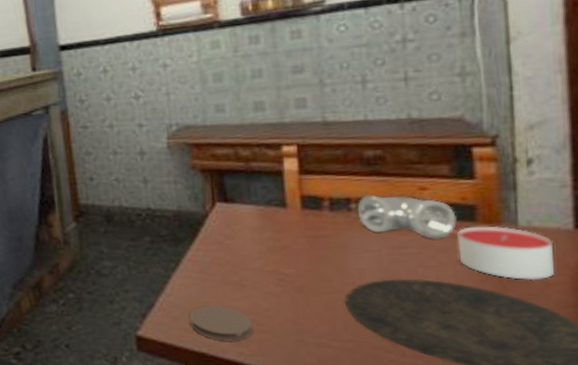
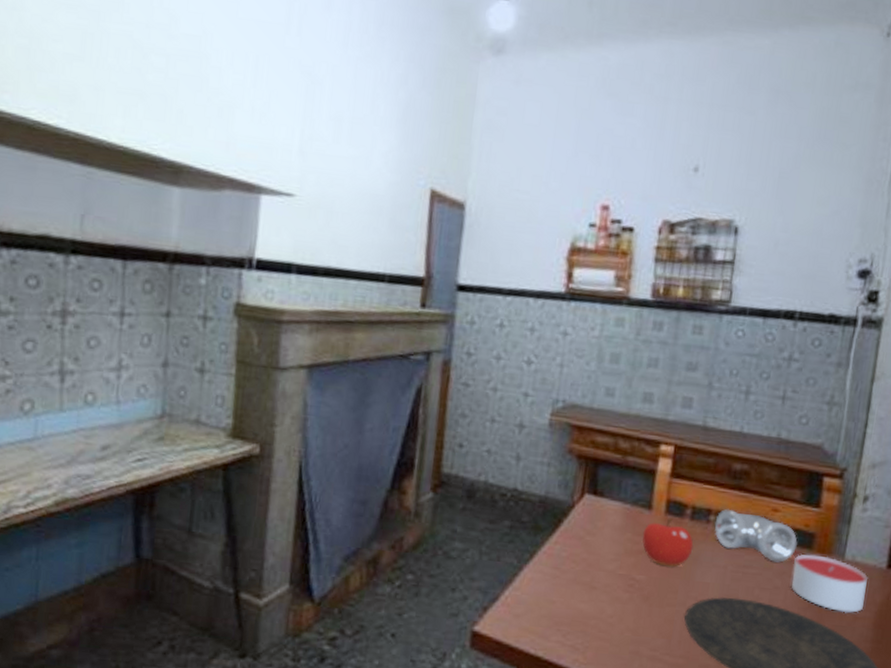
coaster: present [190,305,253,343] -> none [532,604,594,648]
fruit: none [282,212,339,258] -> present [642,518,694,567]

